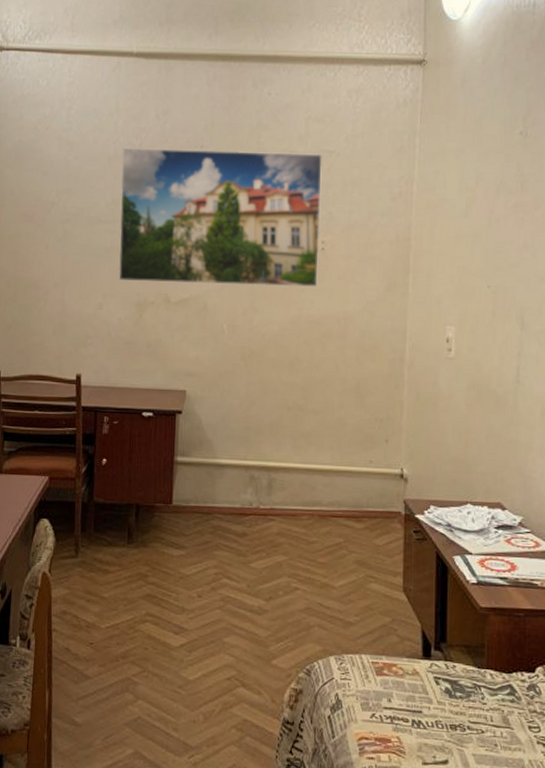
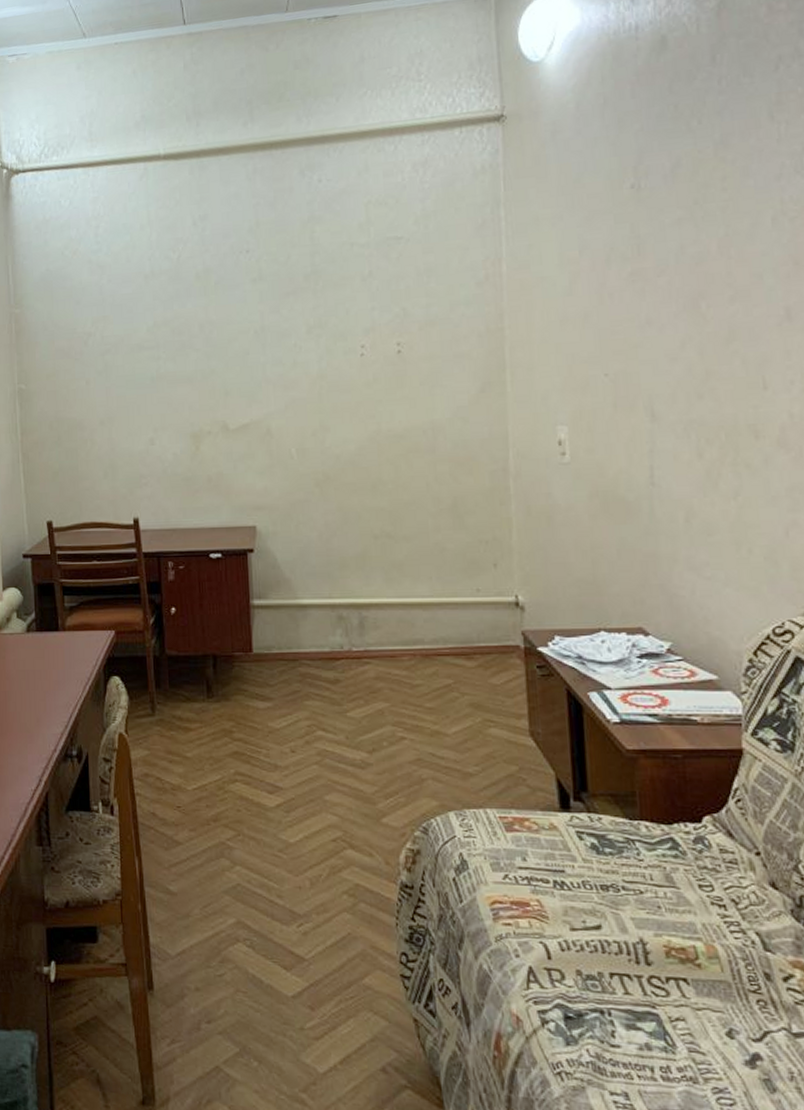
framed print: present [118,148,323,288] -> none [159,242,397,412]

